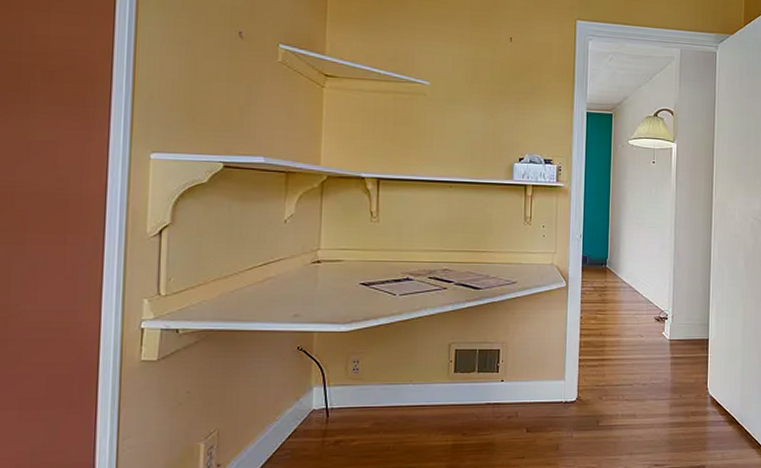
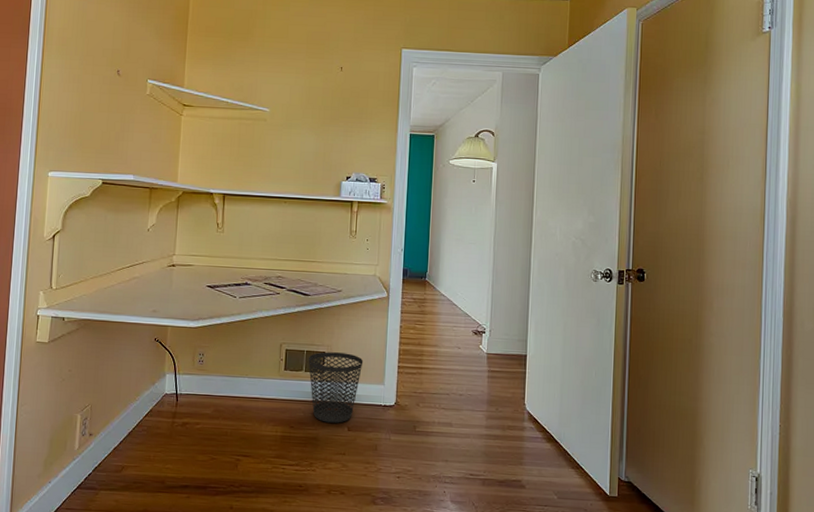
wastebasket: none [481,349,542,426] -> present [308,352,364,423]

